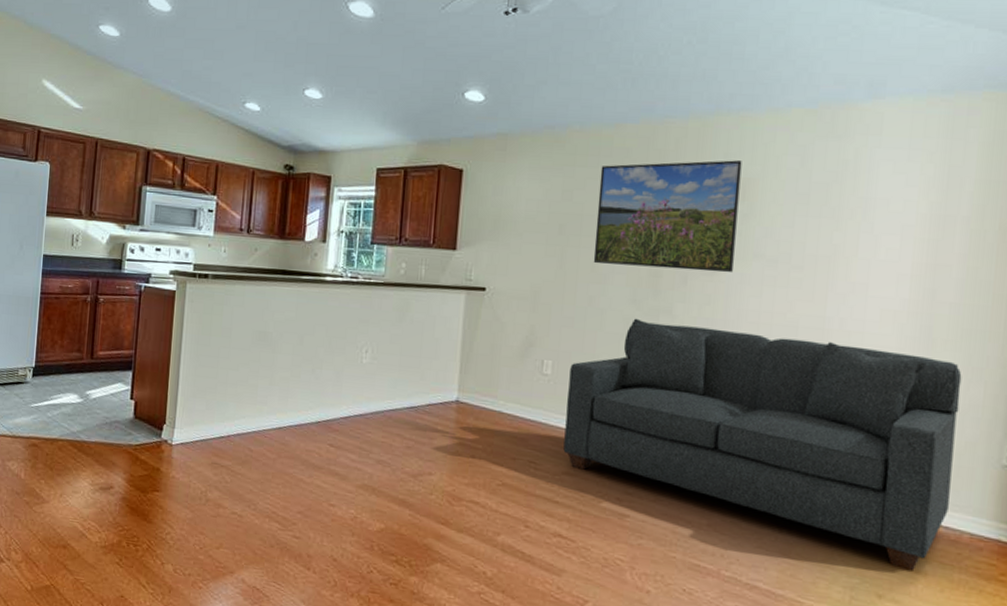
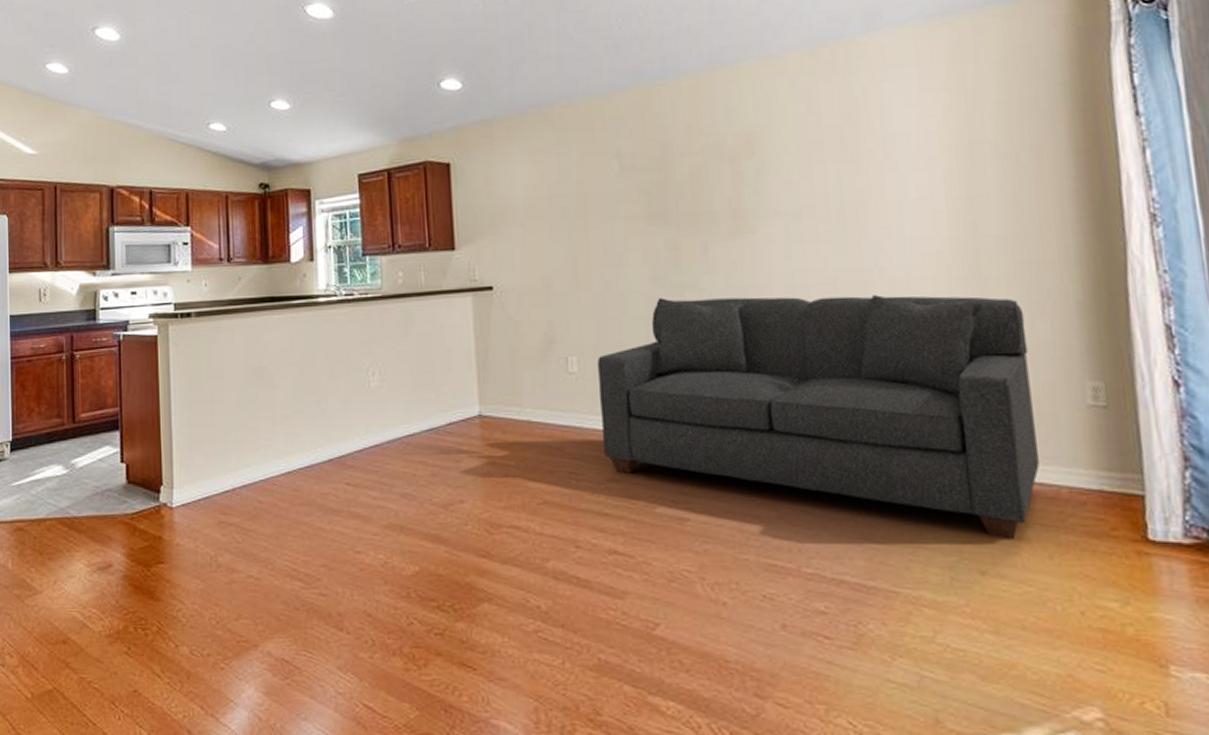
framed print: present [593,160,742,273] -> none [596,114,755,245]

